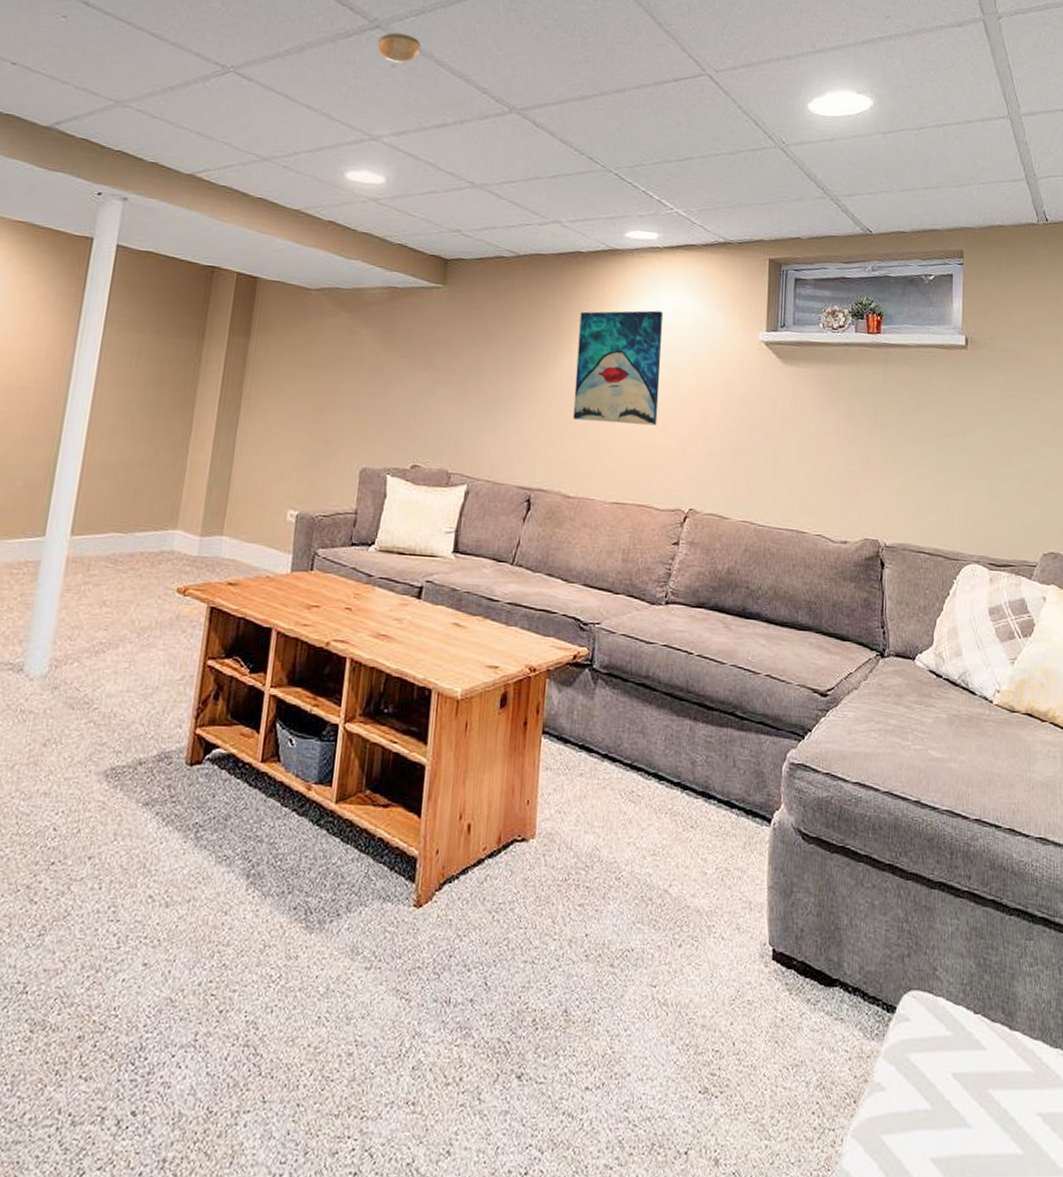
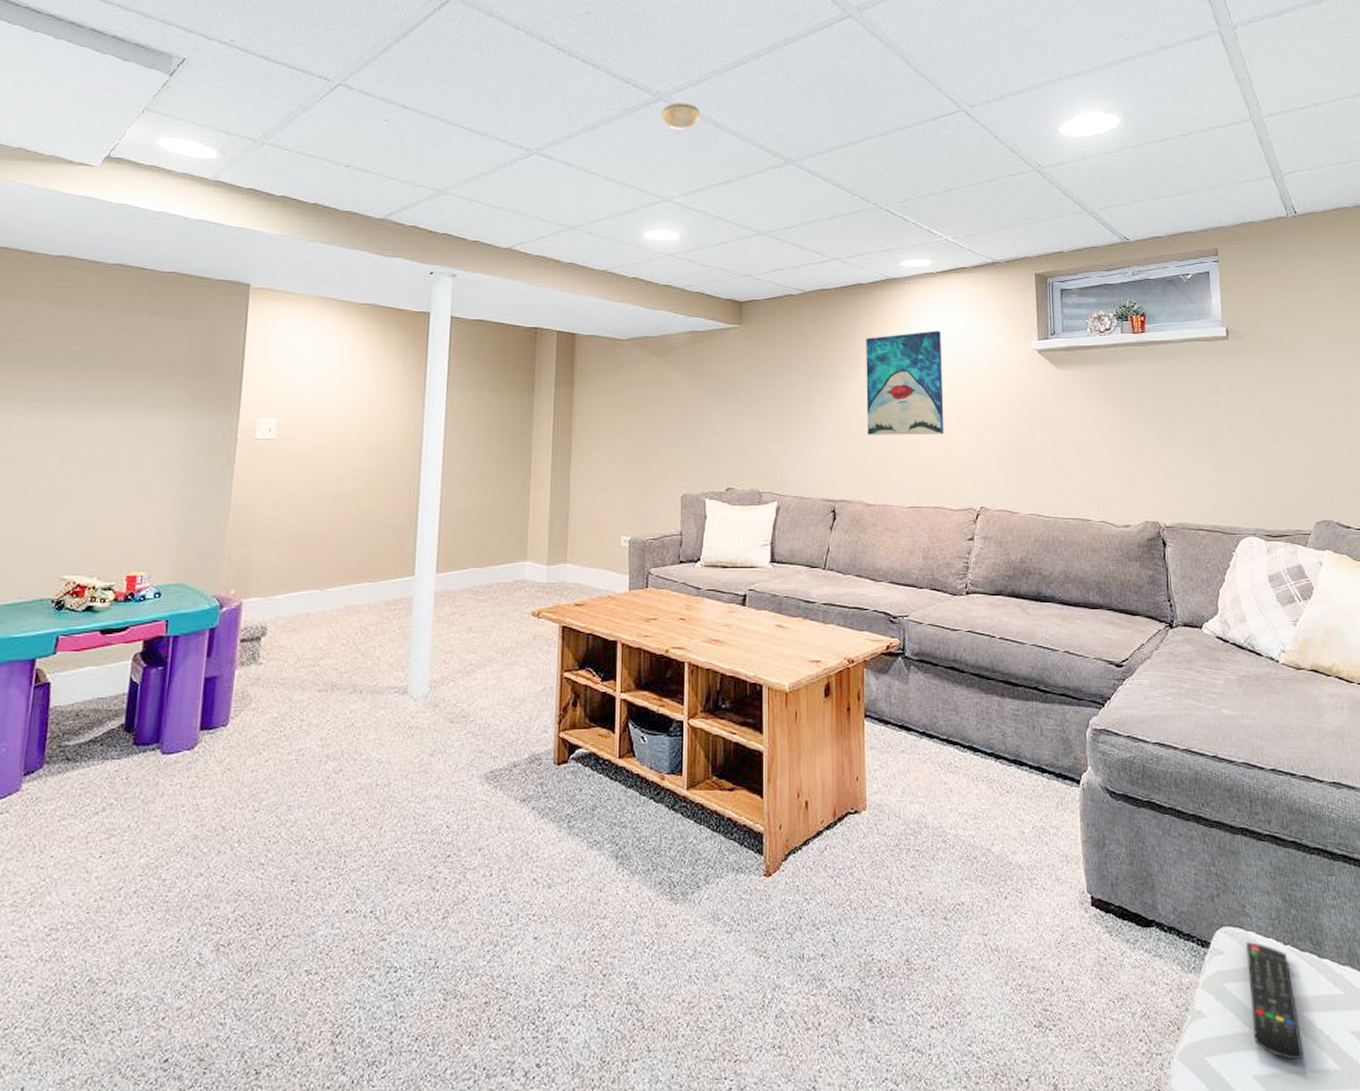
remote control: none [933,1009,986,1143] -> present [1245,942,1304,1061]

